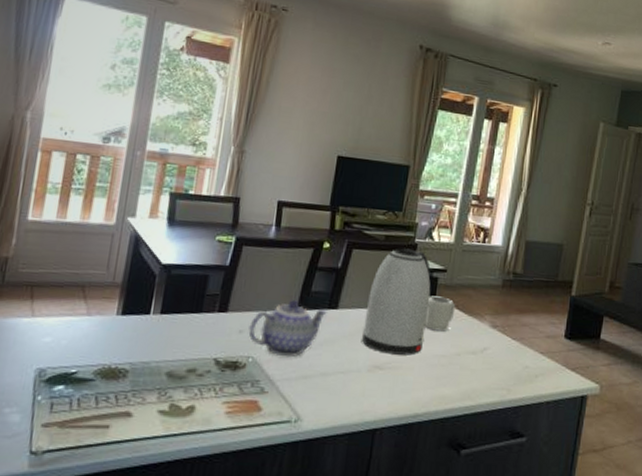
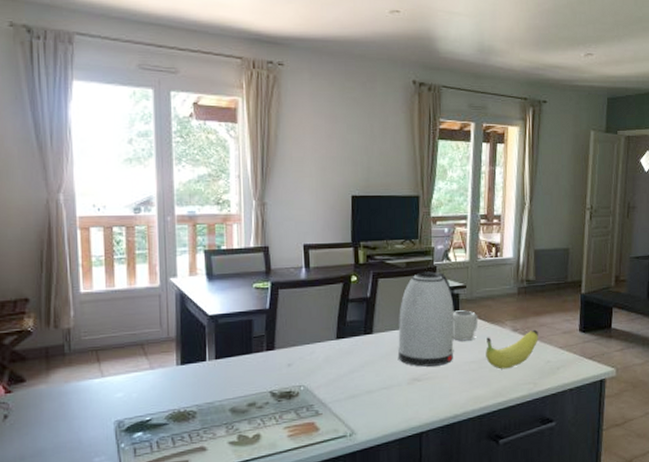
teapot: present [248,300,327,357] -> none [296,331,364,382]
fruit: none [458,328,519,369] -> present [486,329,538,369]

